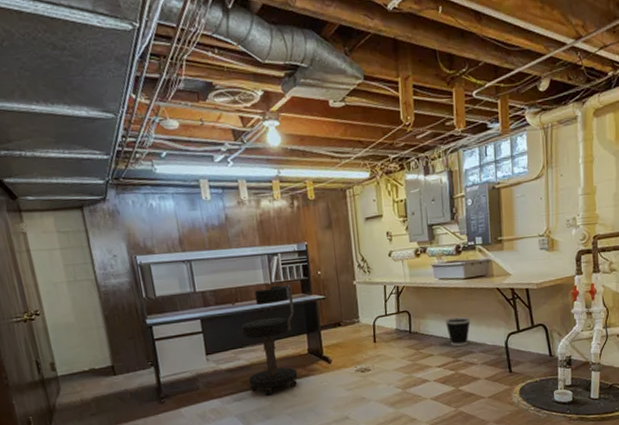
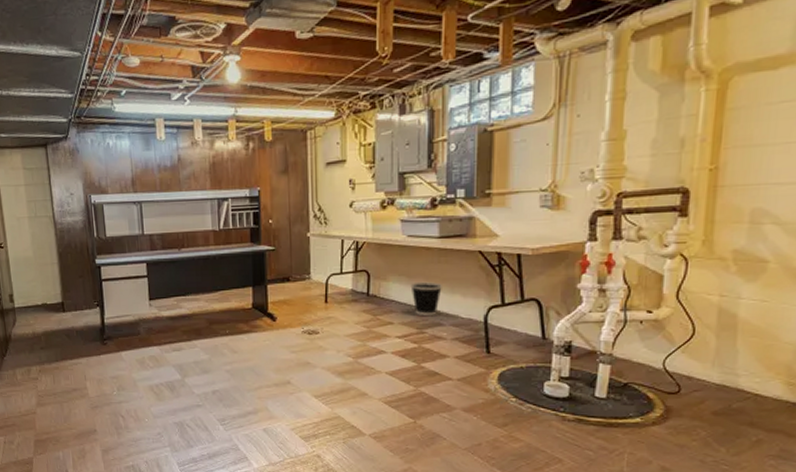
office chair: present [241,284,297,396] -> none [185,232,241,349]

